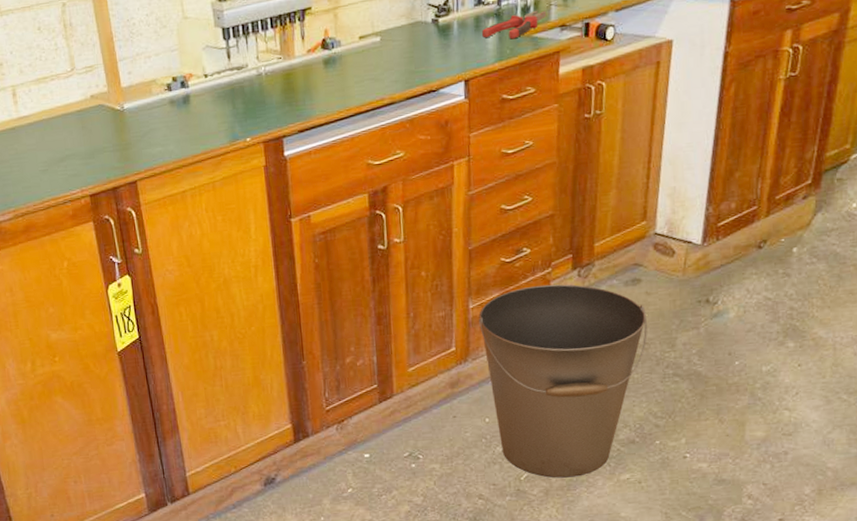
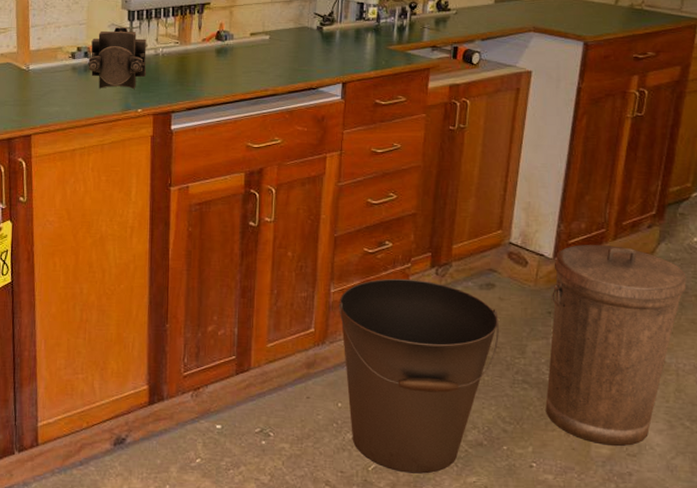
clamp: none [186,48,251,121] -> present [88,27,147,89]
pliers: present [482,10,547,40] -> none [361,30,420,53]
trash can: none [698,222,845,428] -> present [545,245,687,446]

